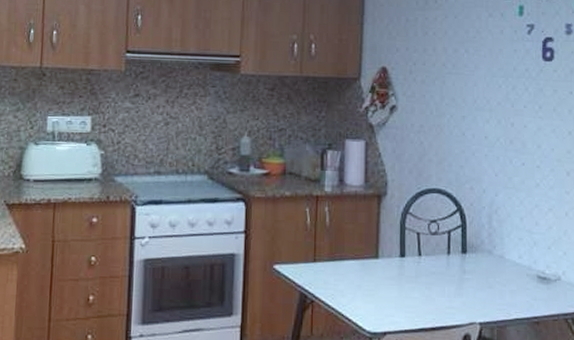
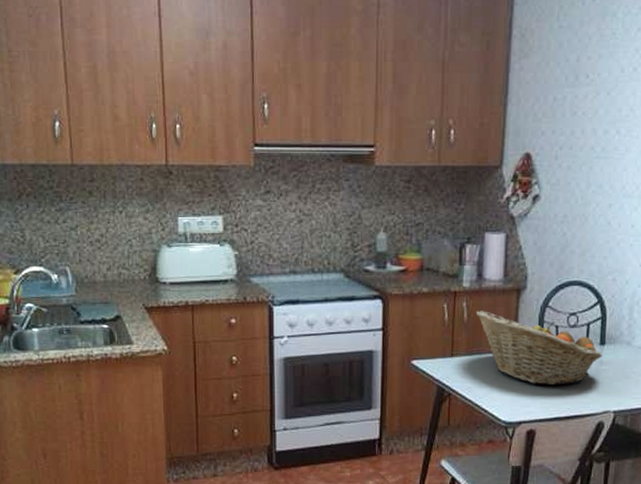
fruit basket: none [337,216,464,295] -> present [475,311,602,386]

